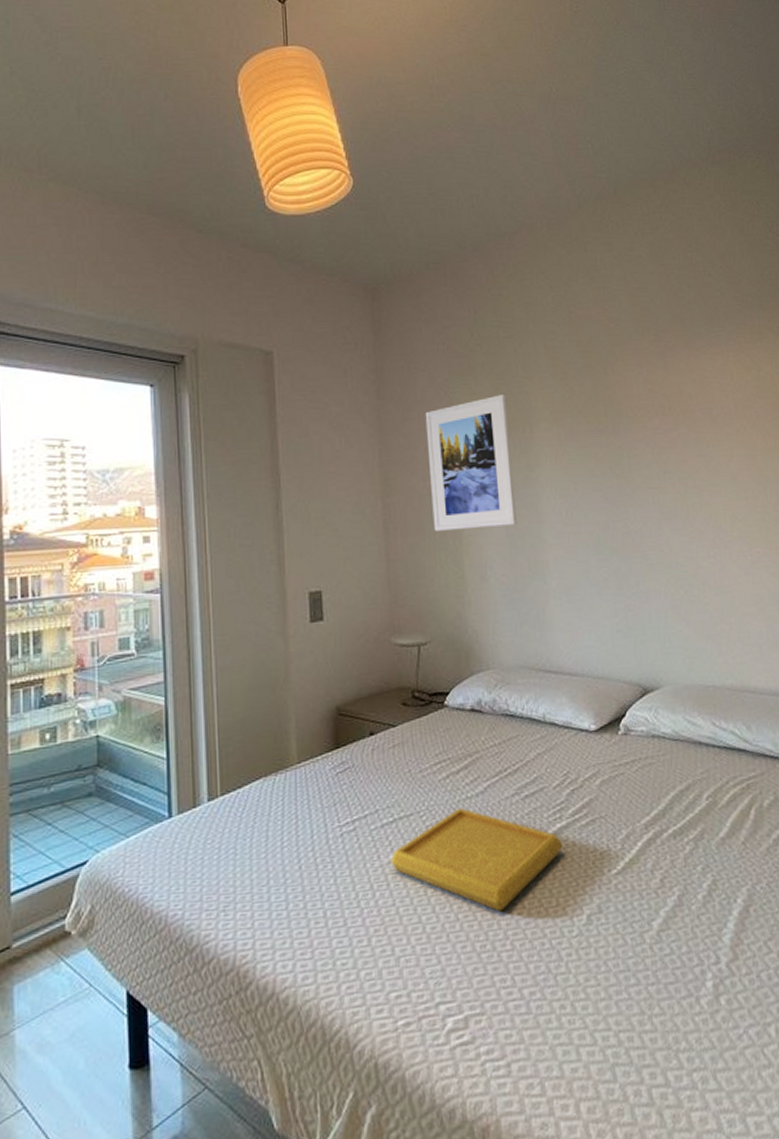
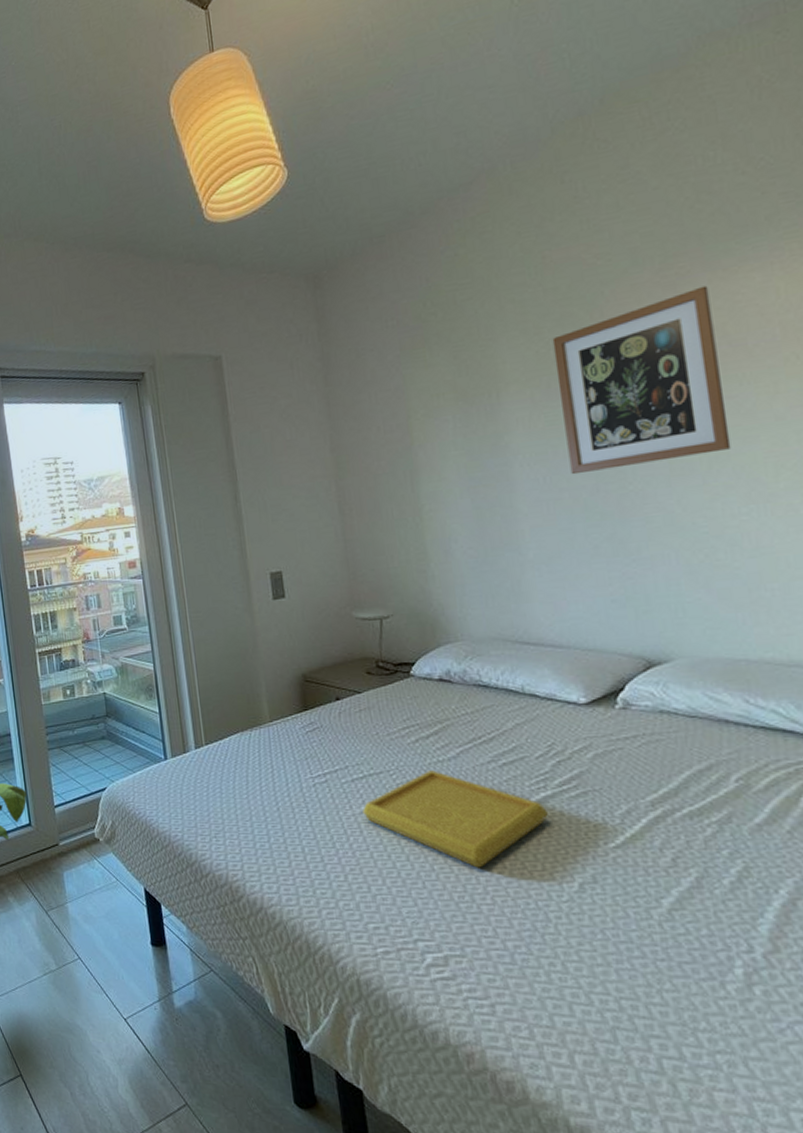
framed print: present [425,394,518,531] -> none [376,361,486,509]
wall art: none [575,360,703,511] -> present [552,285,732,475]

